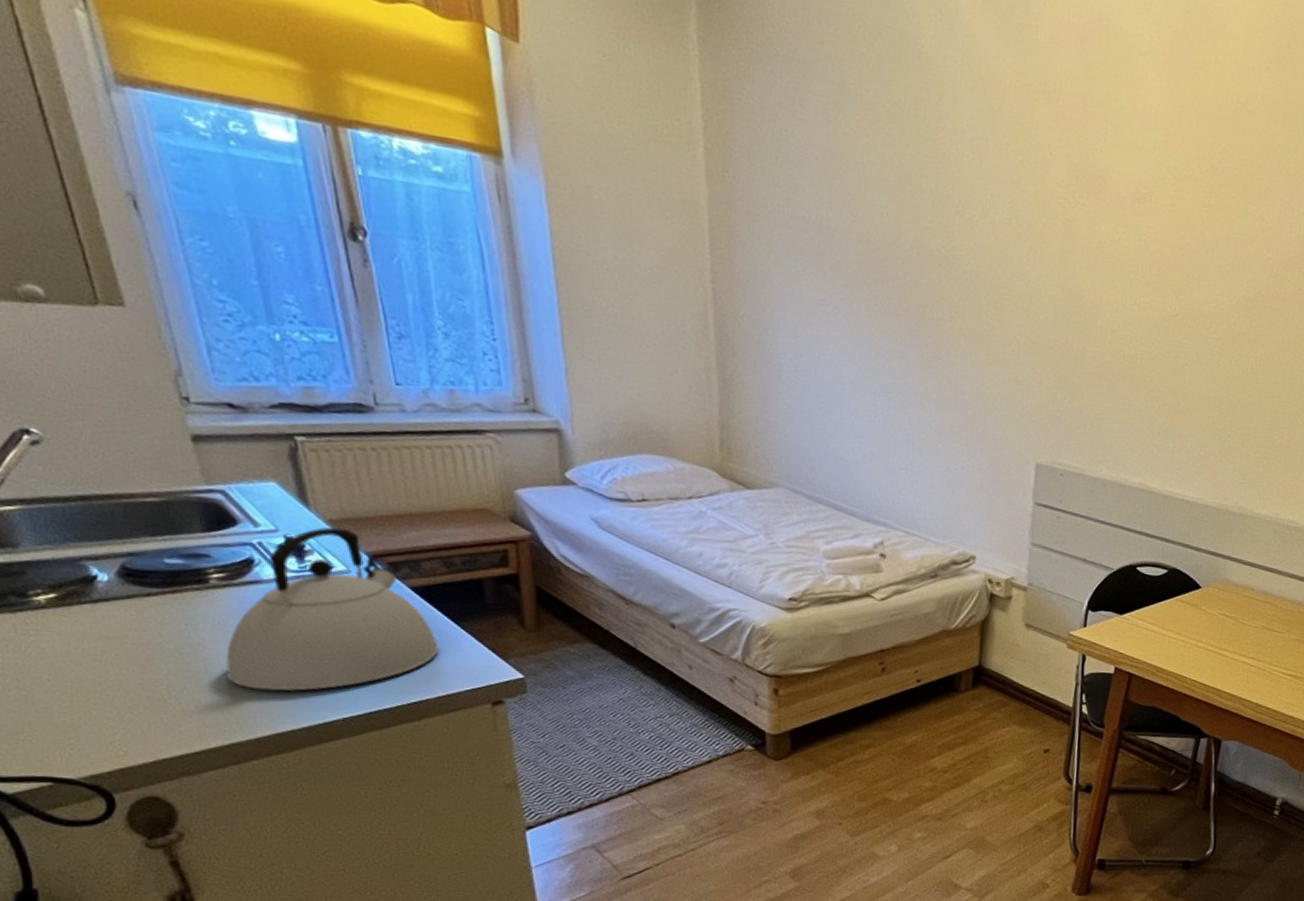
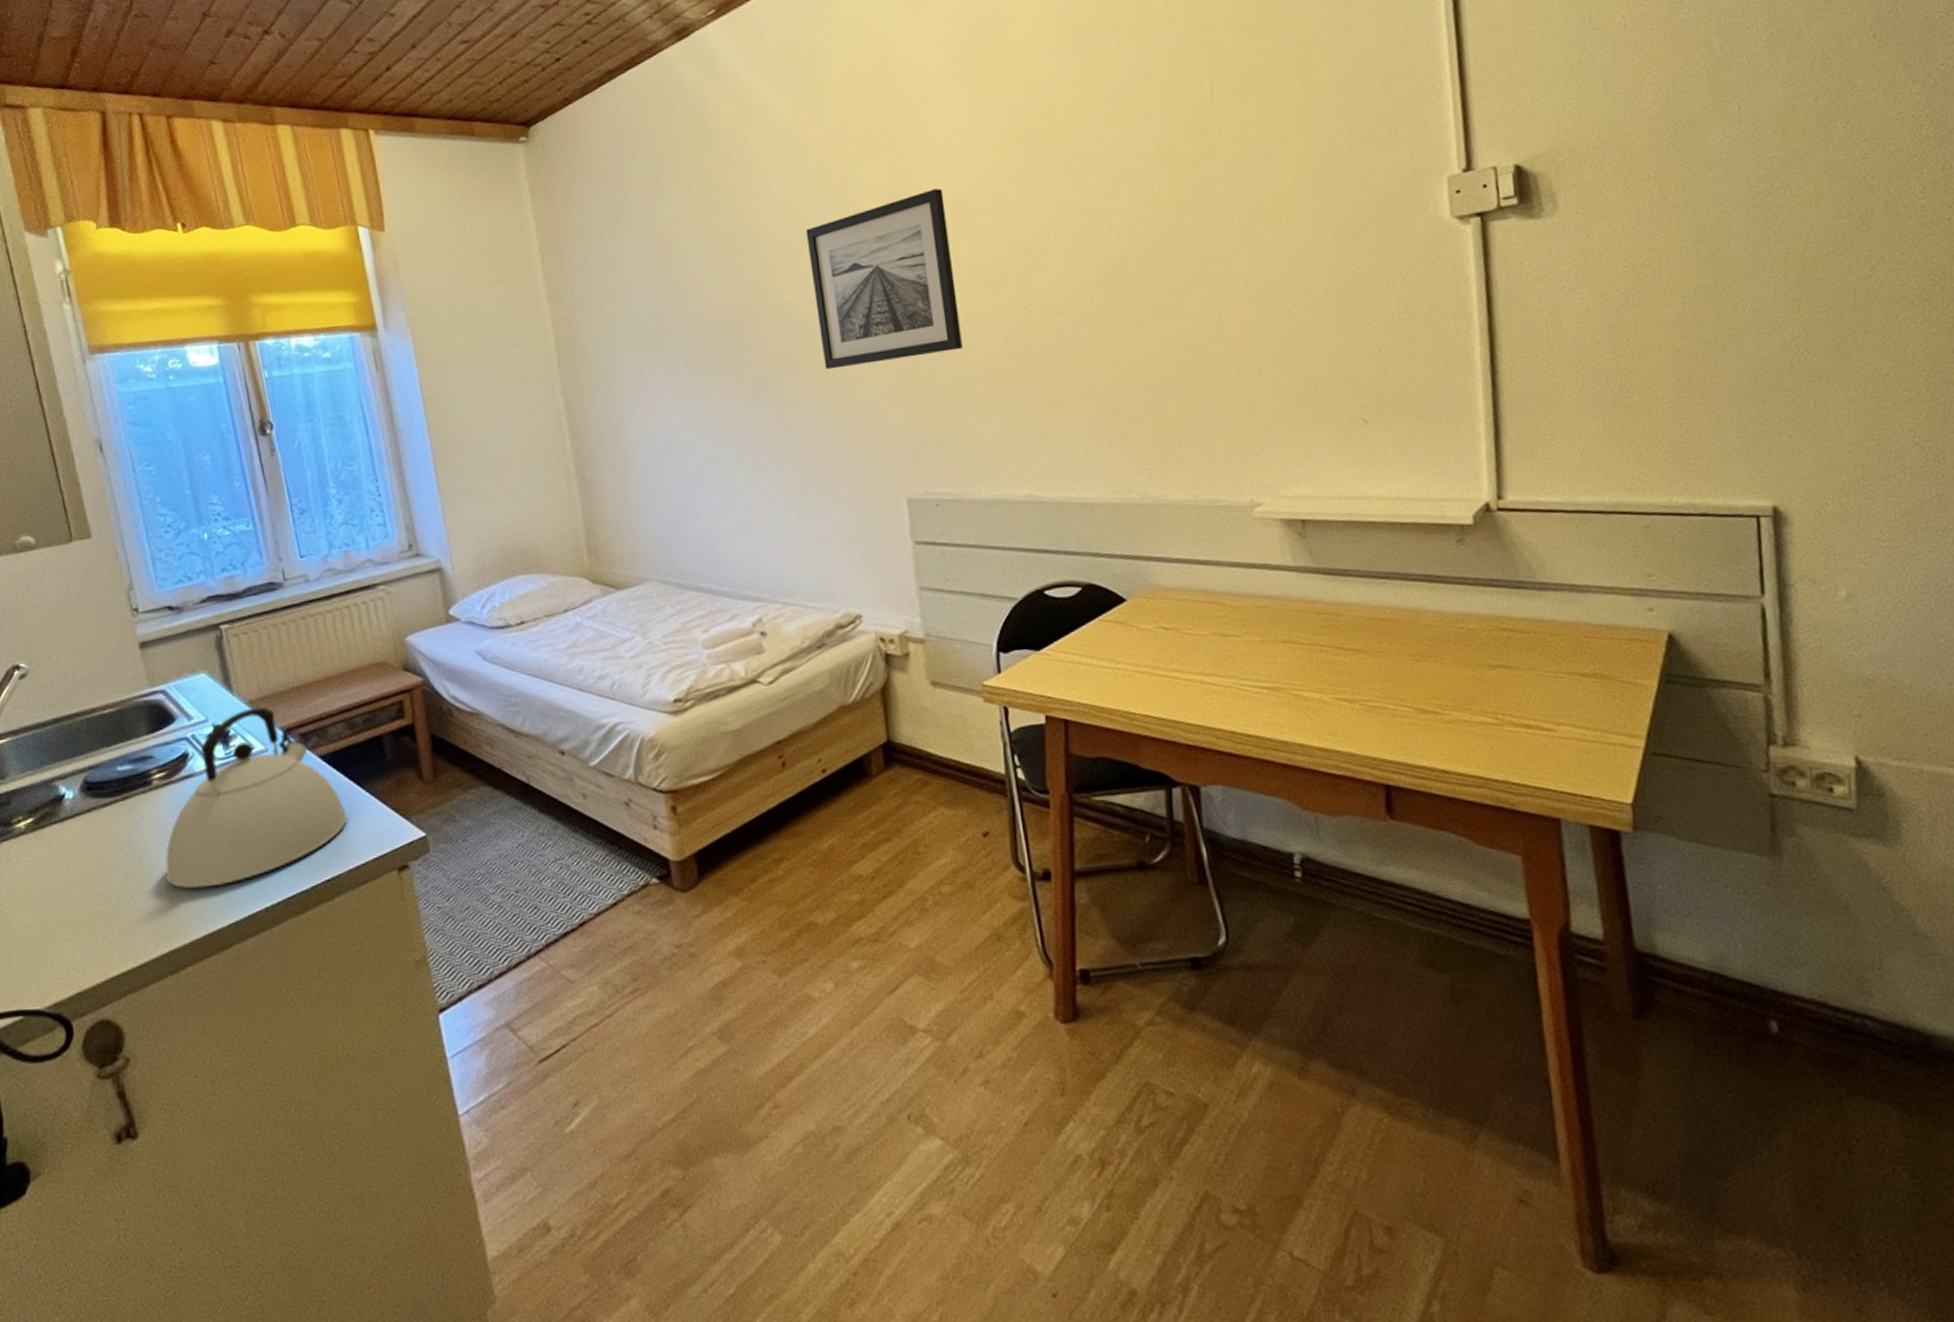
wall art: none [983,174,1127,339] -> present [805,188,963,370]

